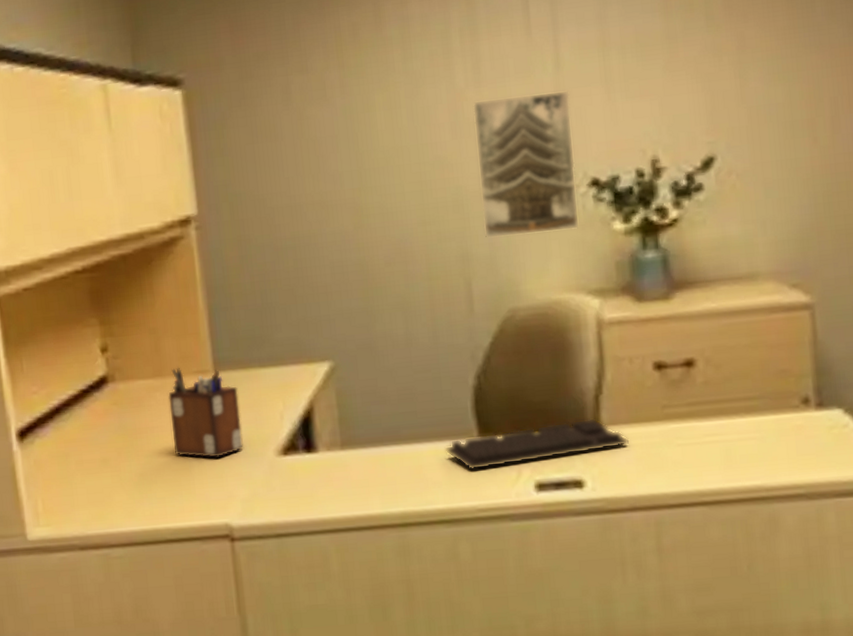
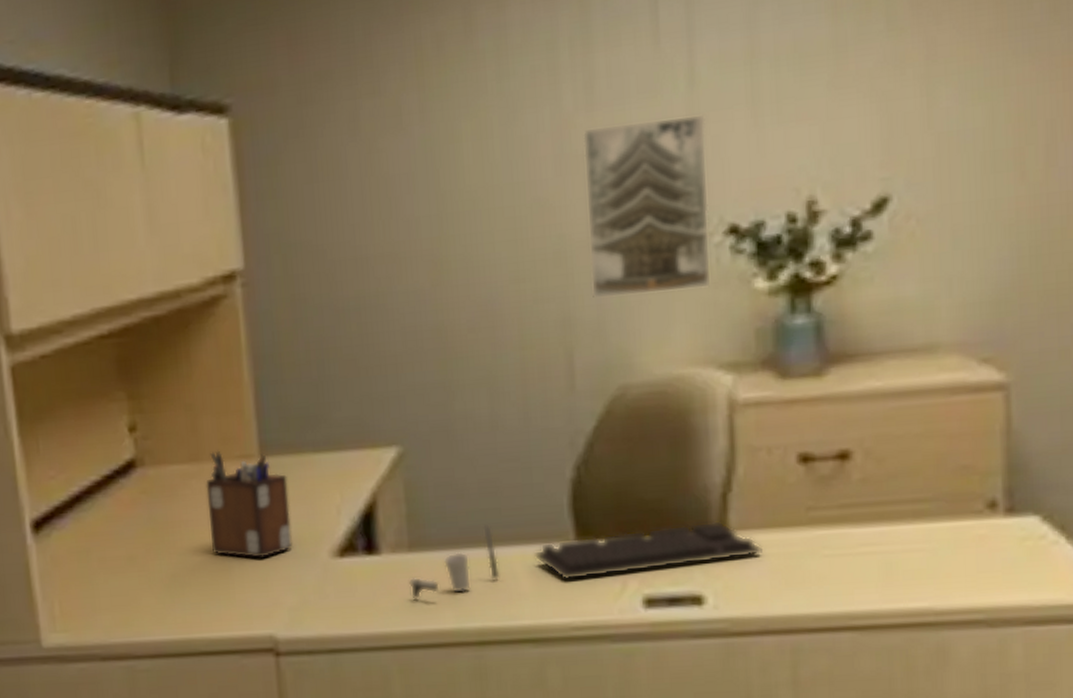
cup: none [342,425,418,489] -> present [409,524,500,599]

